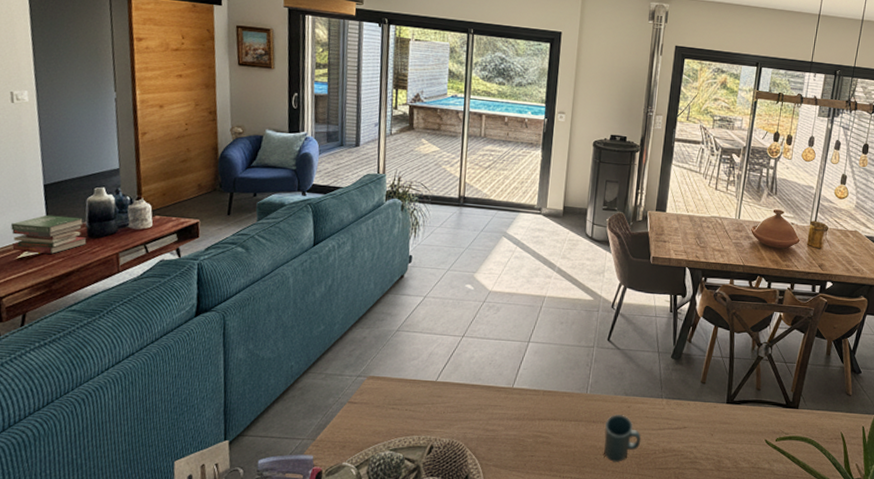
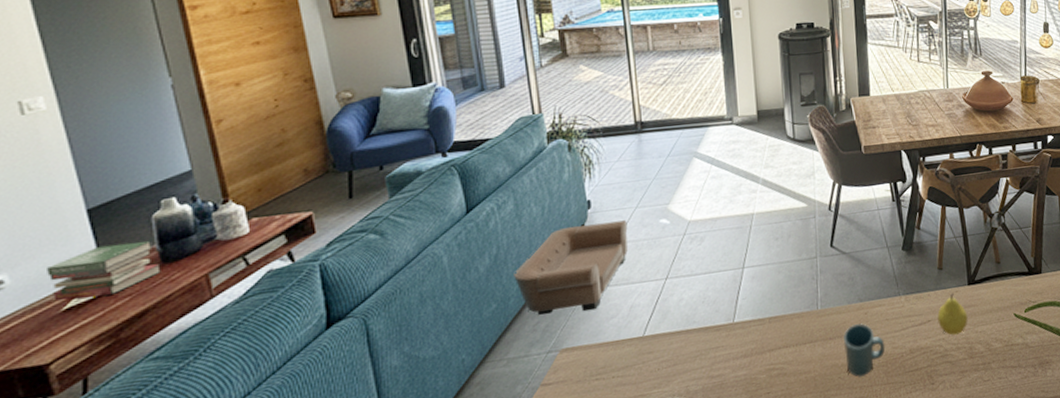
dog bed: none [341,274,439,350] -> present [513,220,628,315]
fruit: none [693,407,721,446] -> present [937,293,968,336]

